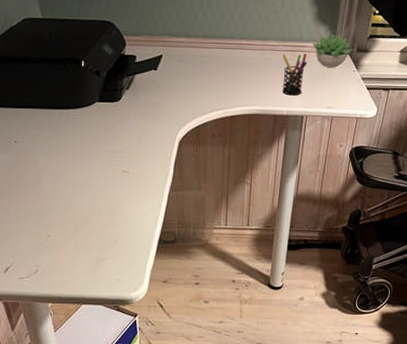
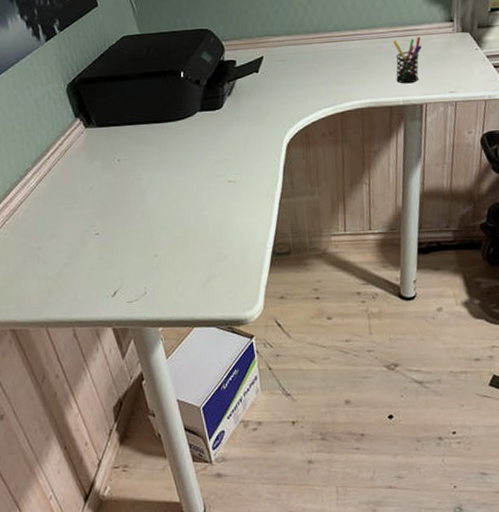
succulent plant: present [312,35,353,68] -> none [425,13,474,49]

